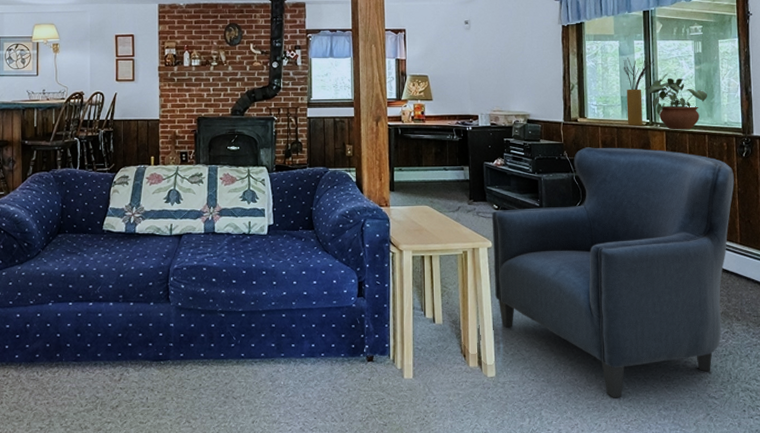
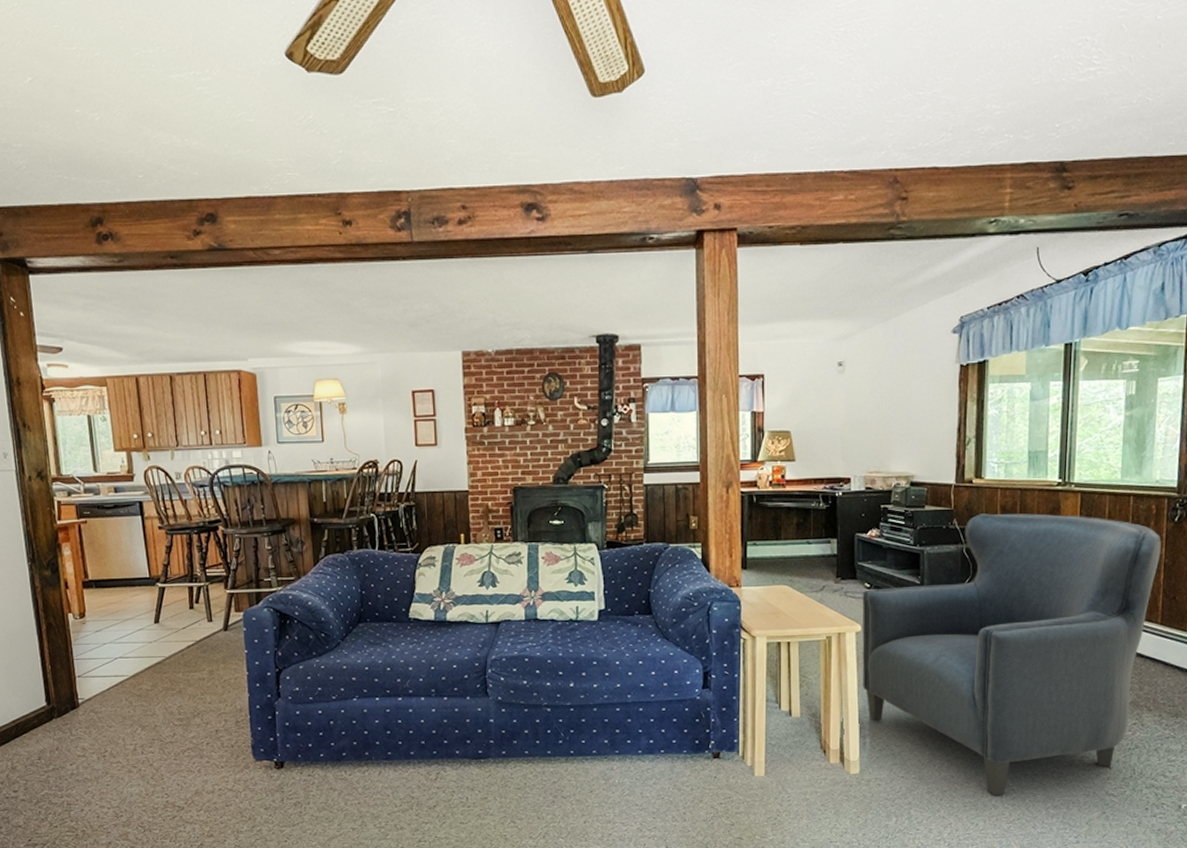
vase: present [623,58,654,126] -> none [1034,403,1073,487]
potted plant: present [644,73,708,130] -> none [1058,422,1138,491]

